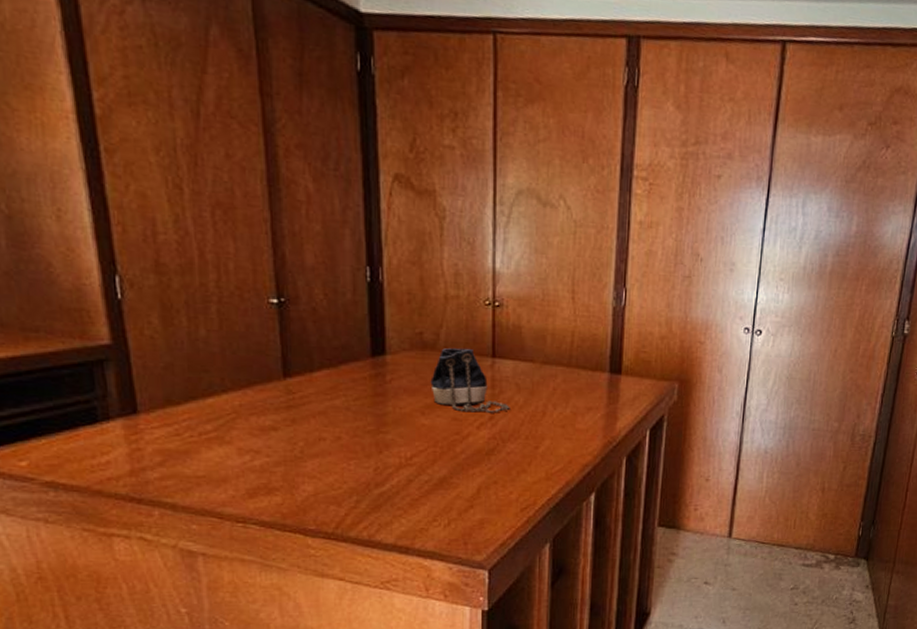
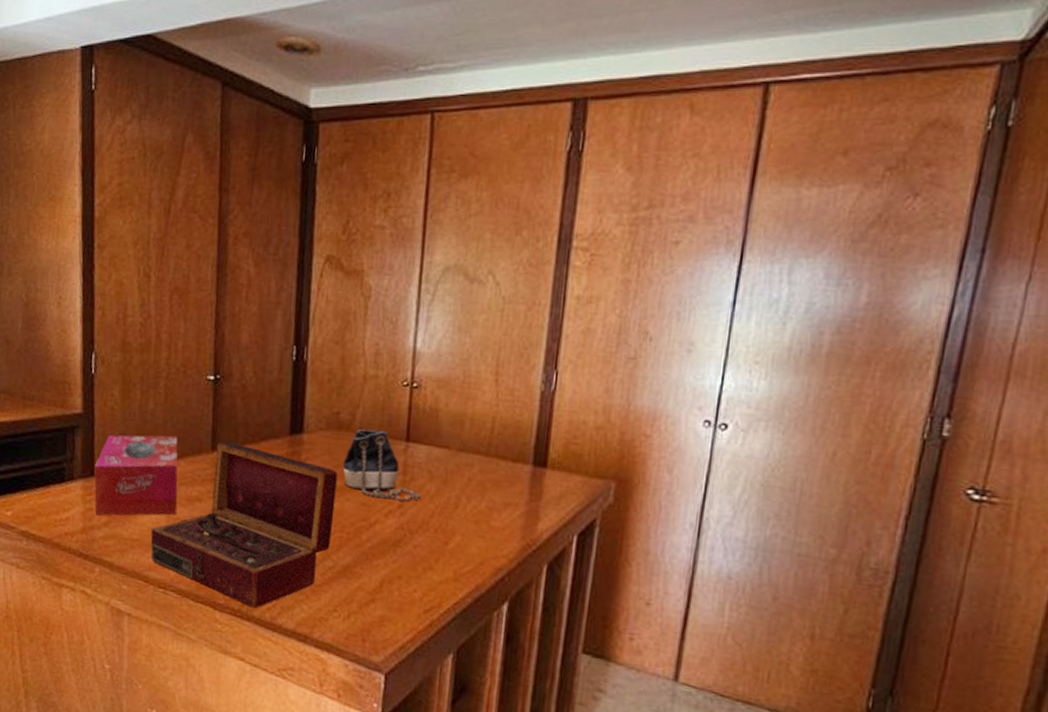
tissue box: none [137,363,250,455] -> present [94,434,178,516]
wooden box: none [220,368,426,529] -> present [150,442,338,608]

